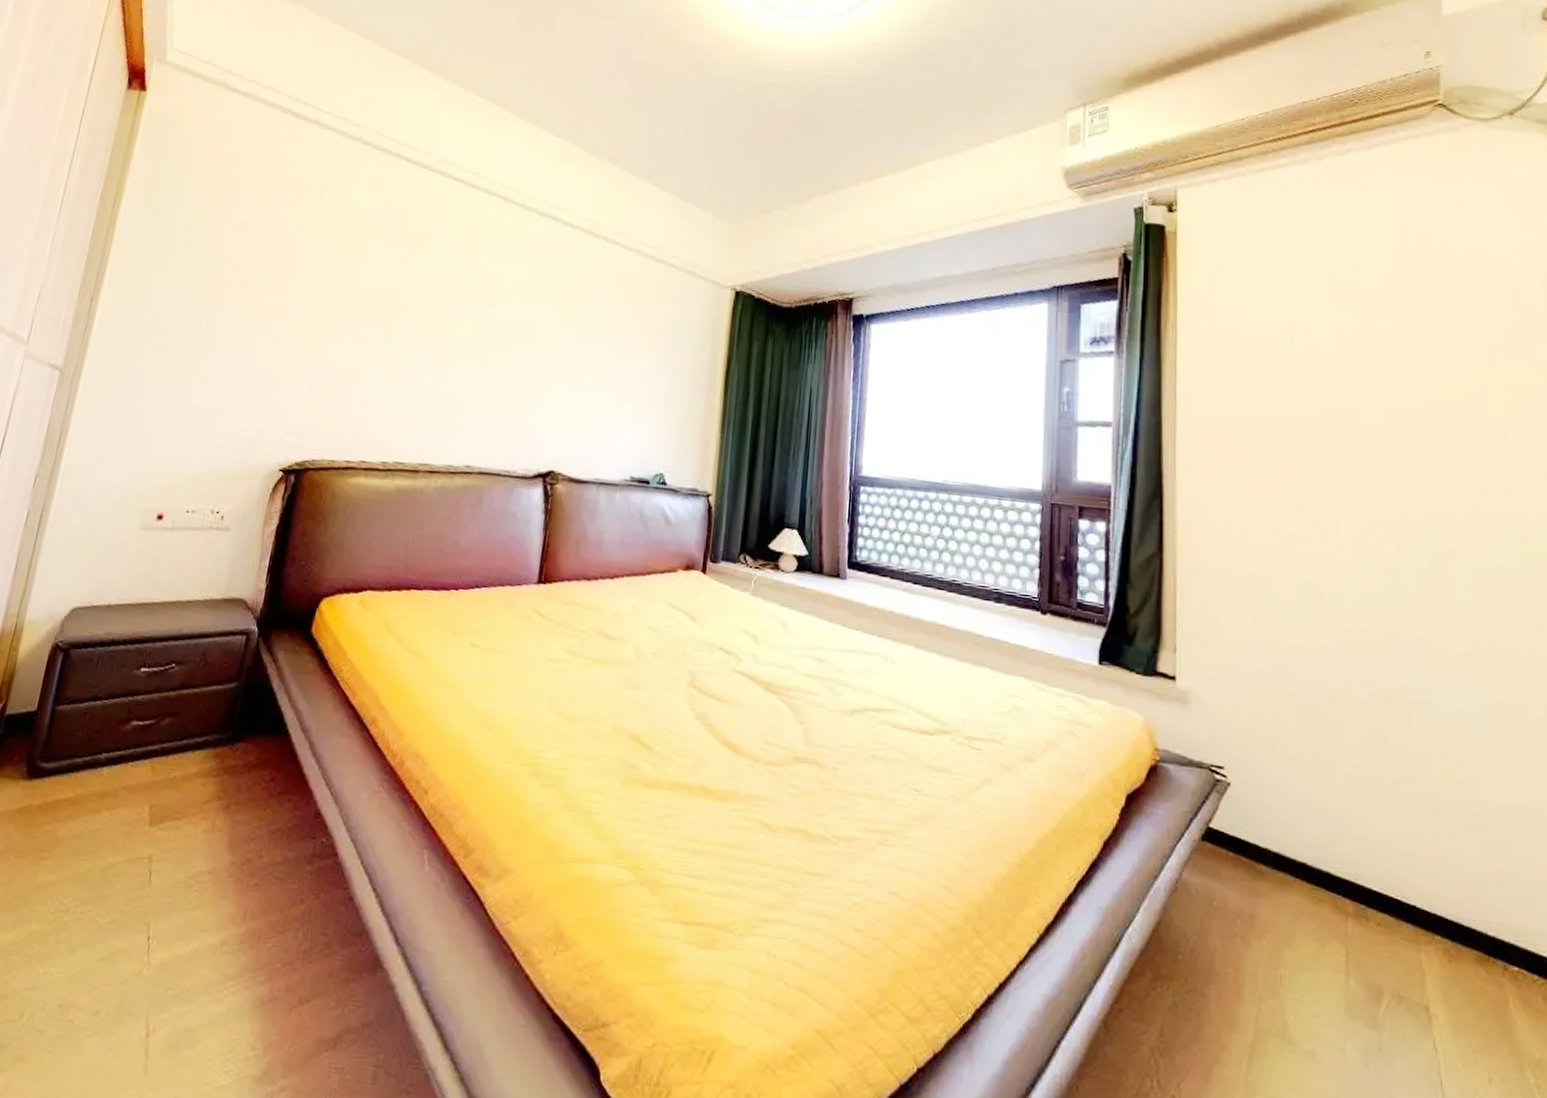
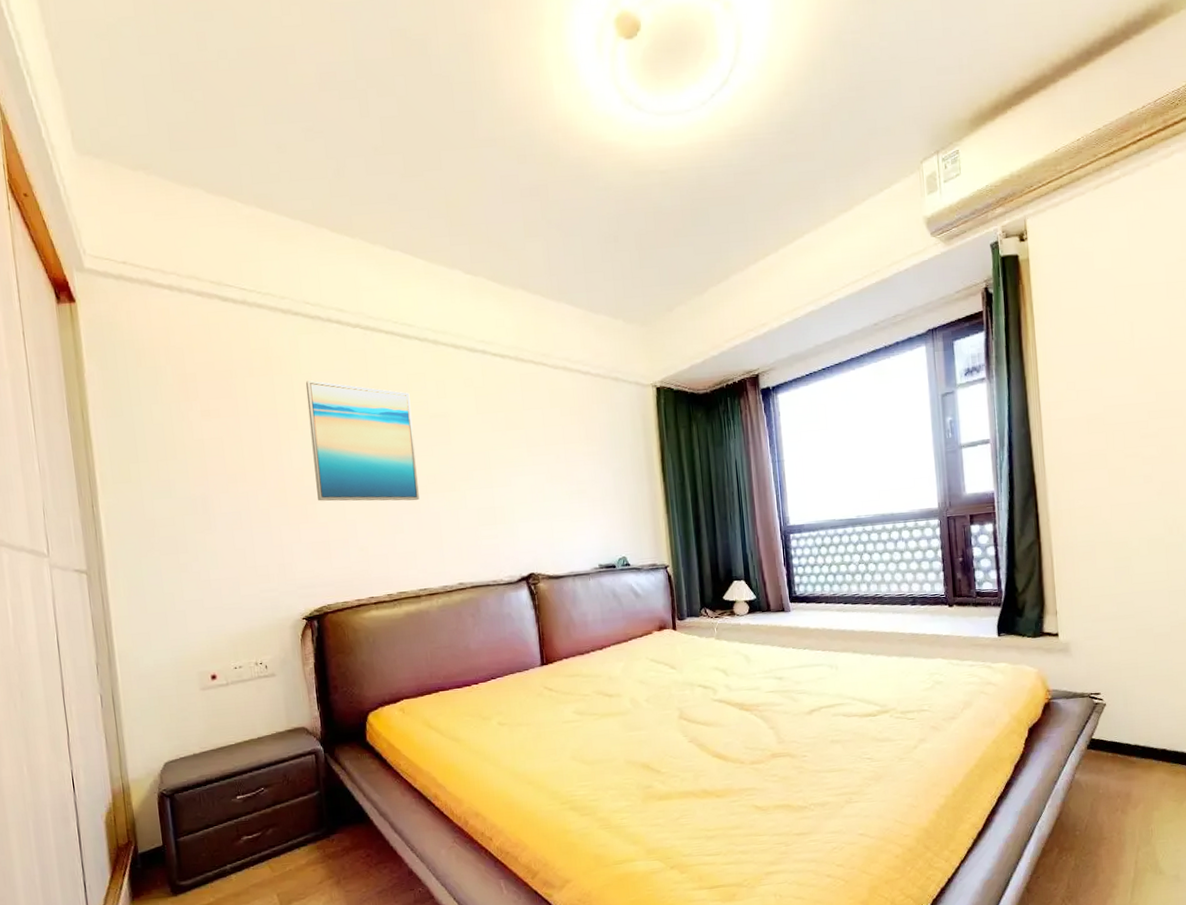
wall art: none [334,213,464,363] -> present [305,380,420,501]

